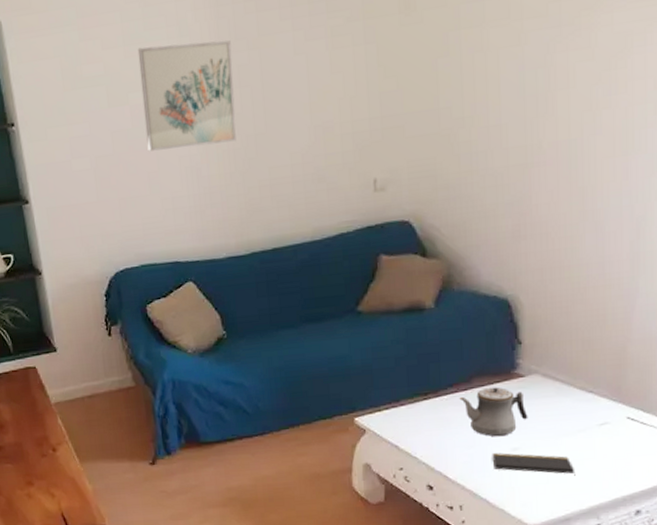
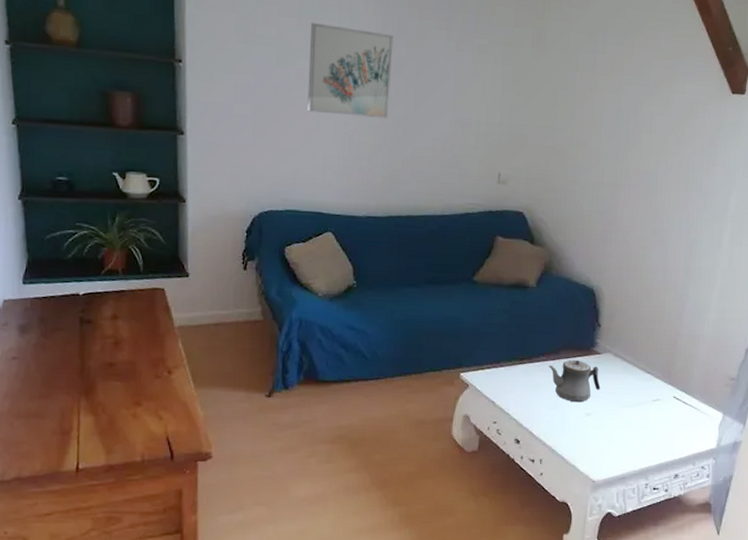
notepad: present [492,453,576,476] -> none [569,416,633,441]

